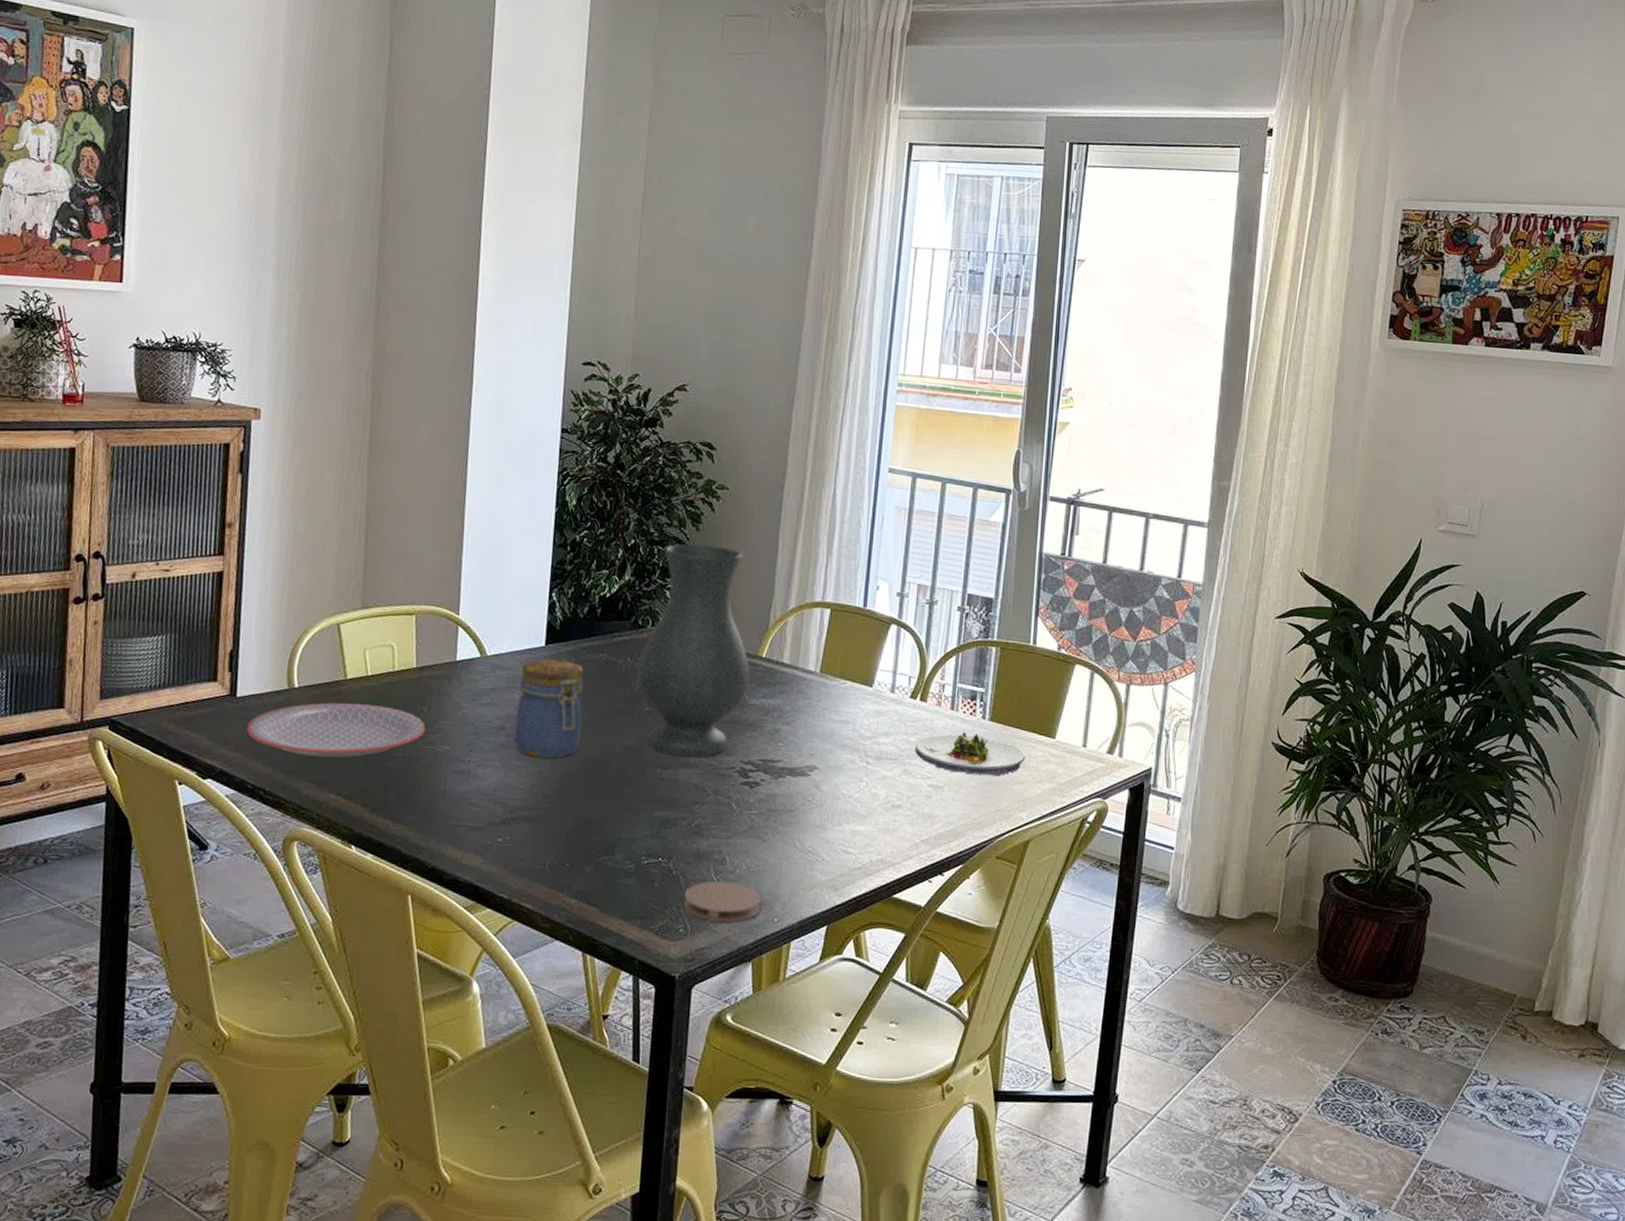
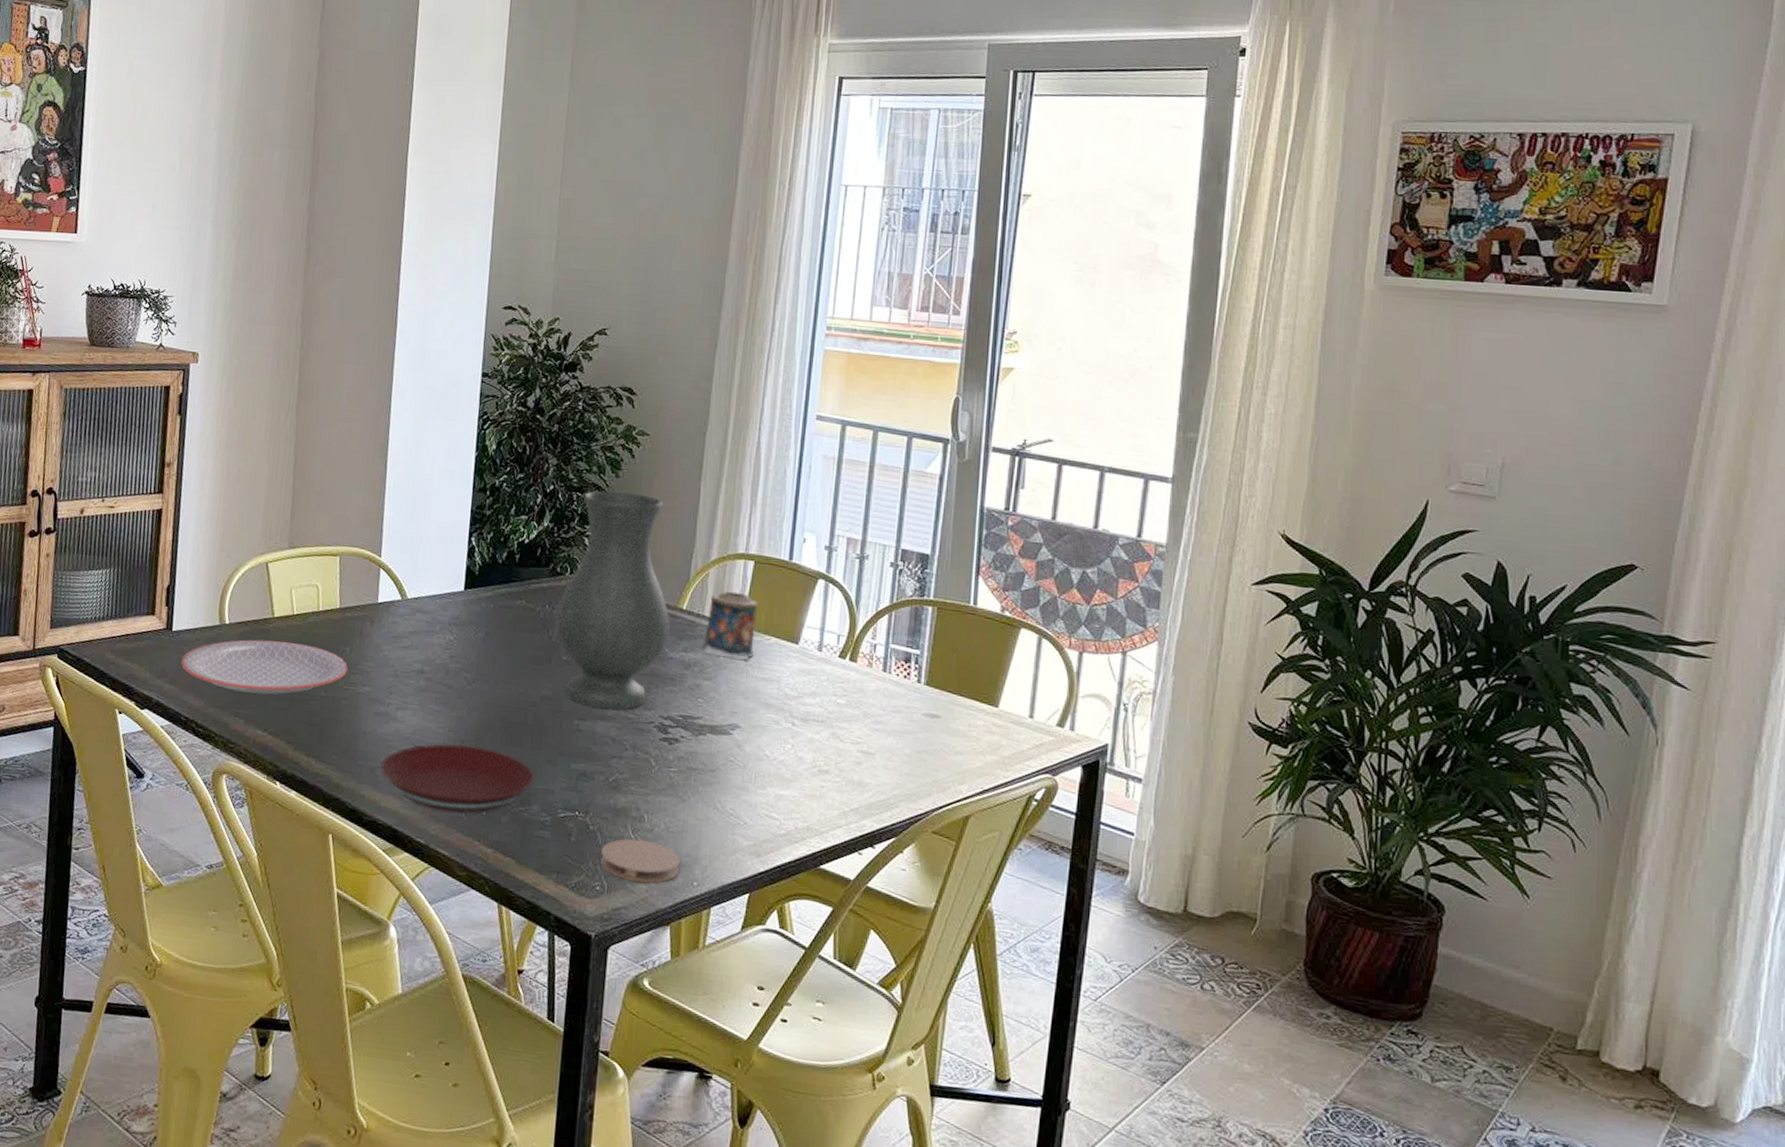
plate: none [461,798,618,866] -> present [380,744,535,813]
jar: present [514,659,584,758] -> none [433,603,502,704]
candle: none [781,638,835,704] -> present [702,591,758,660]
salad plate: present [915,732,1026,777] -> none [843,696,965,745]

